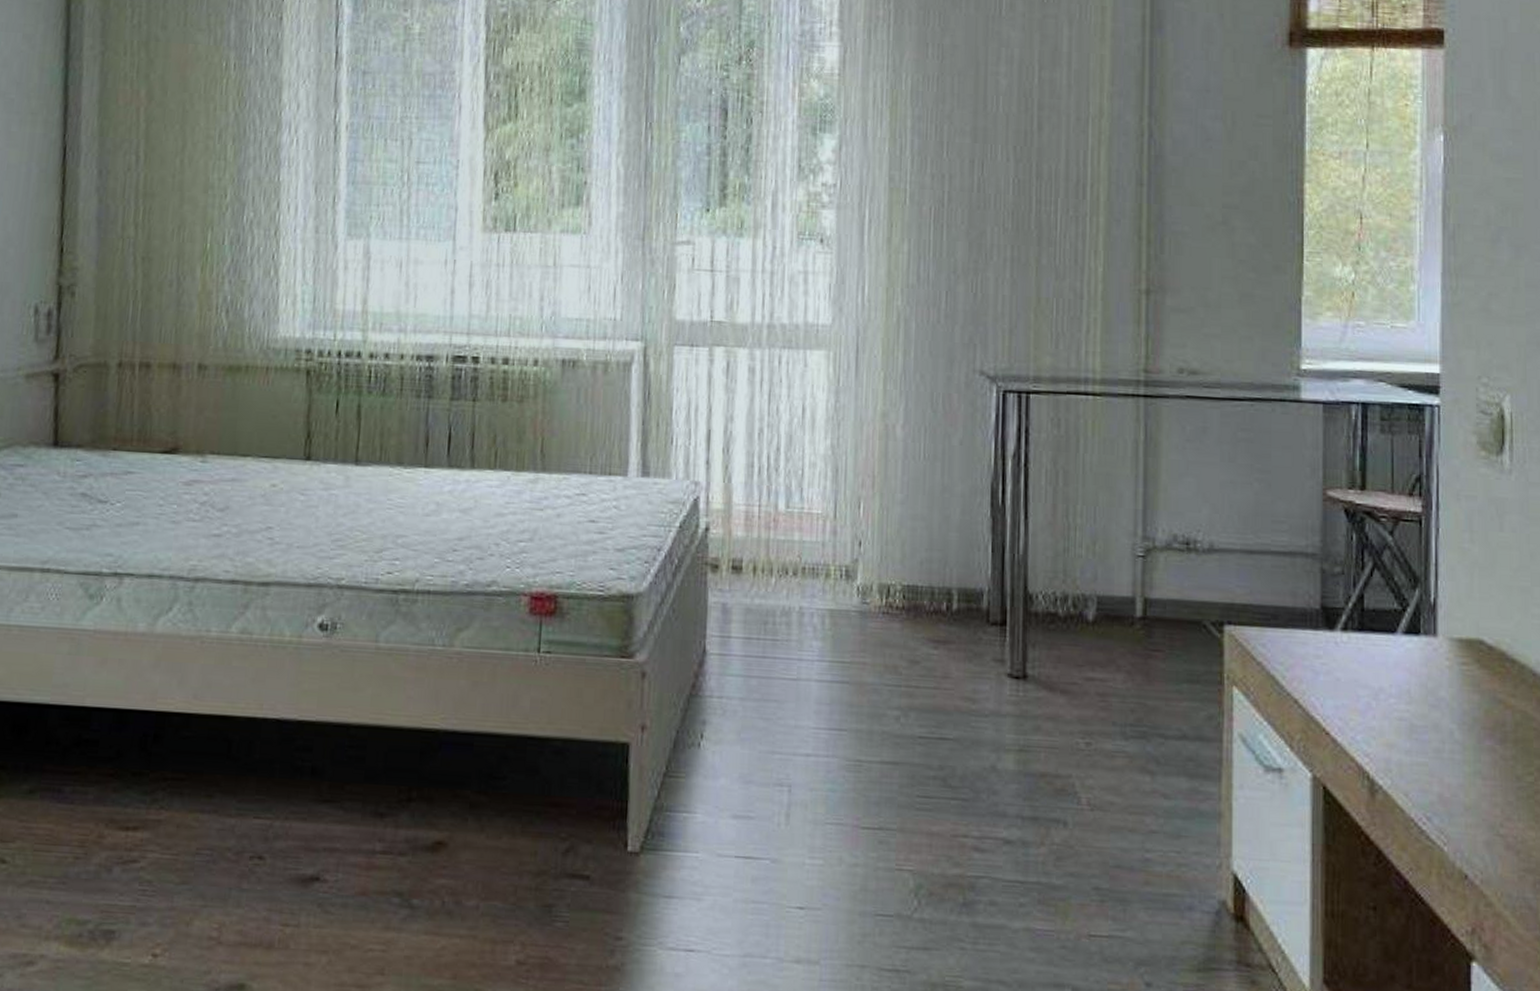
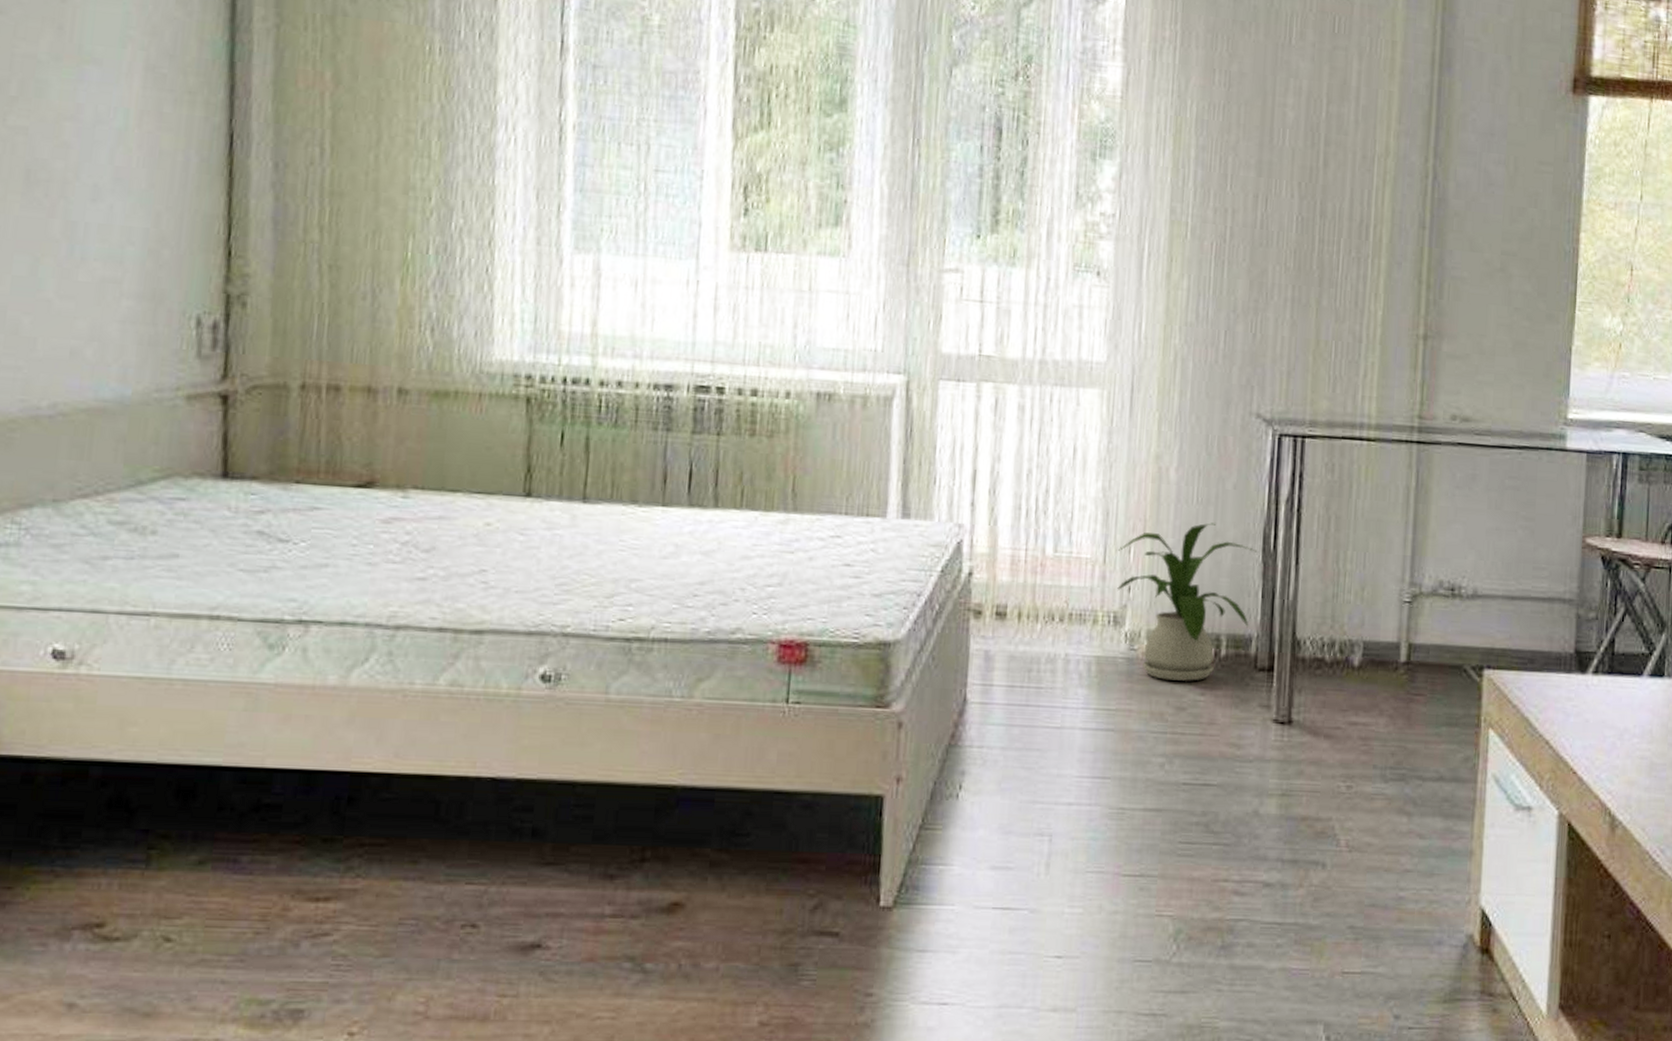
house plant: none [847,478,987,635] -> present [1117,523,1259,681]

